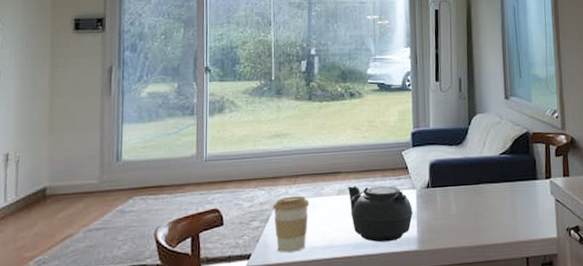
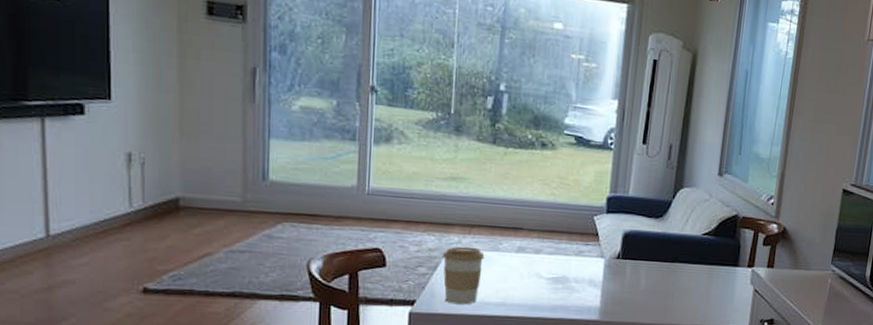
teapot: present [347,186,413,243] -> none [528,245,598,308]

